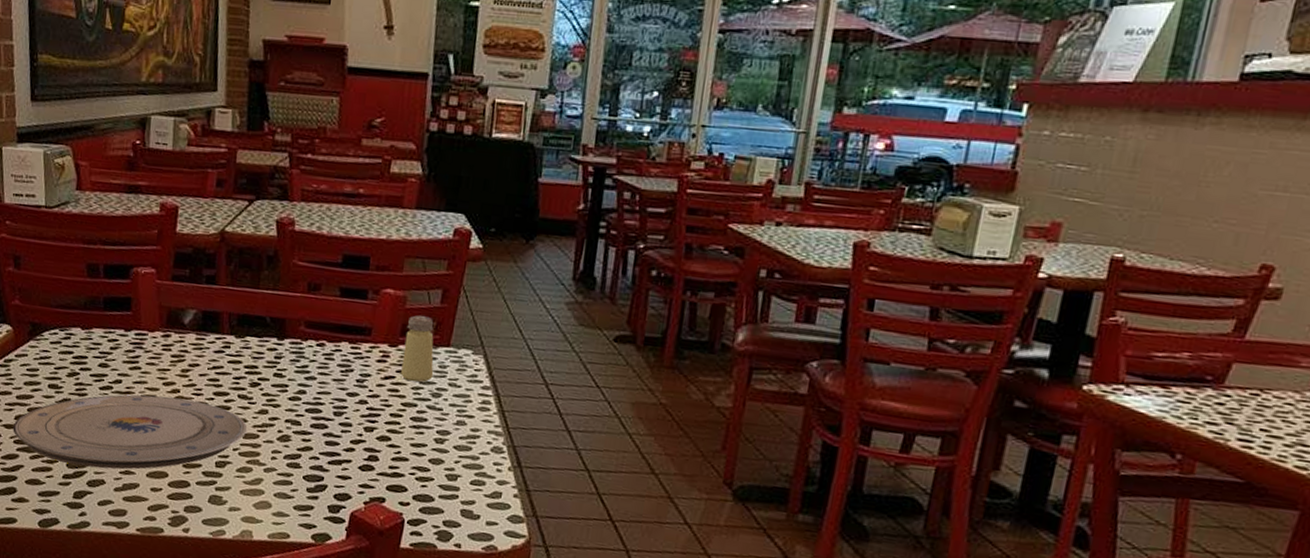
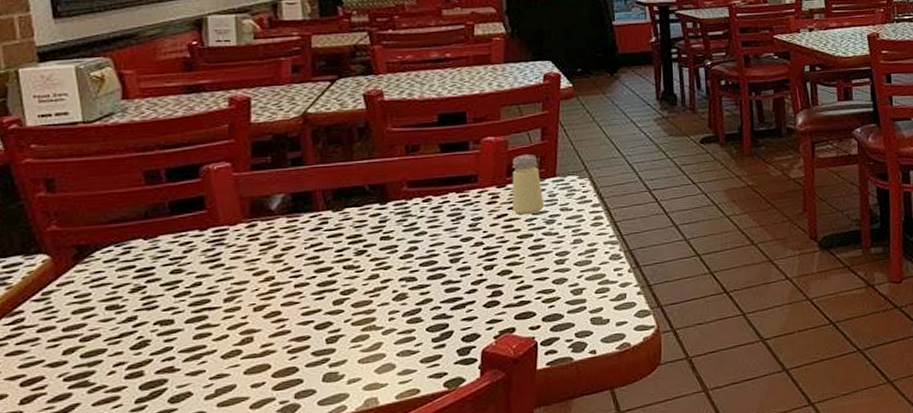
plate: present [13,394,248,470] -> none [61,282,358,388]

